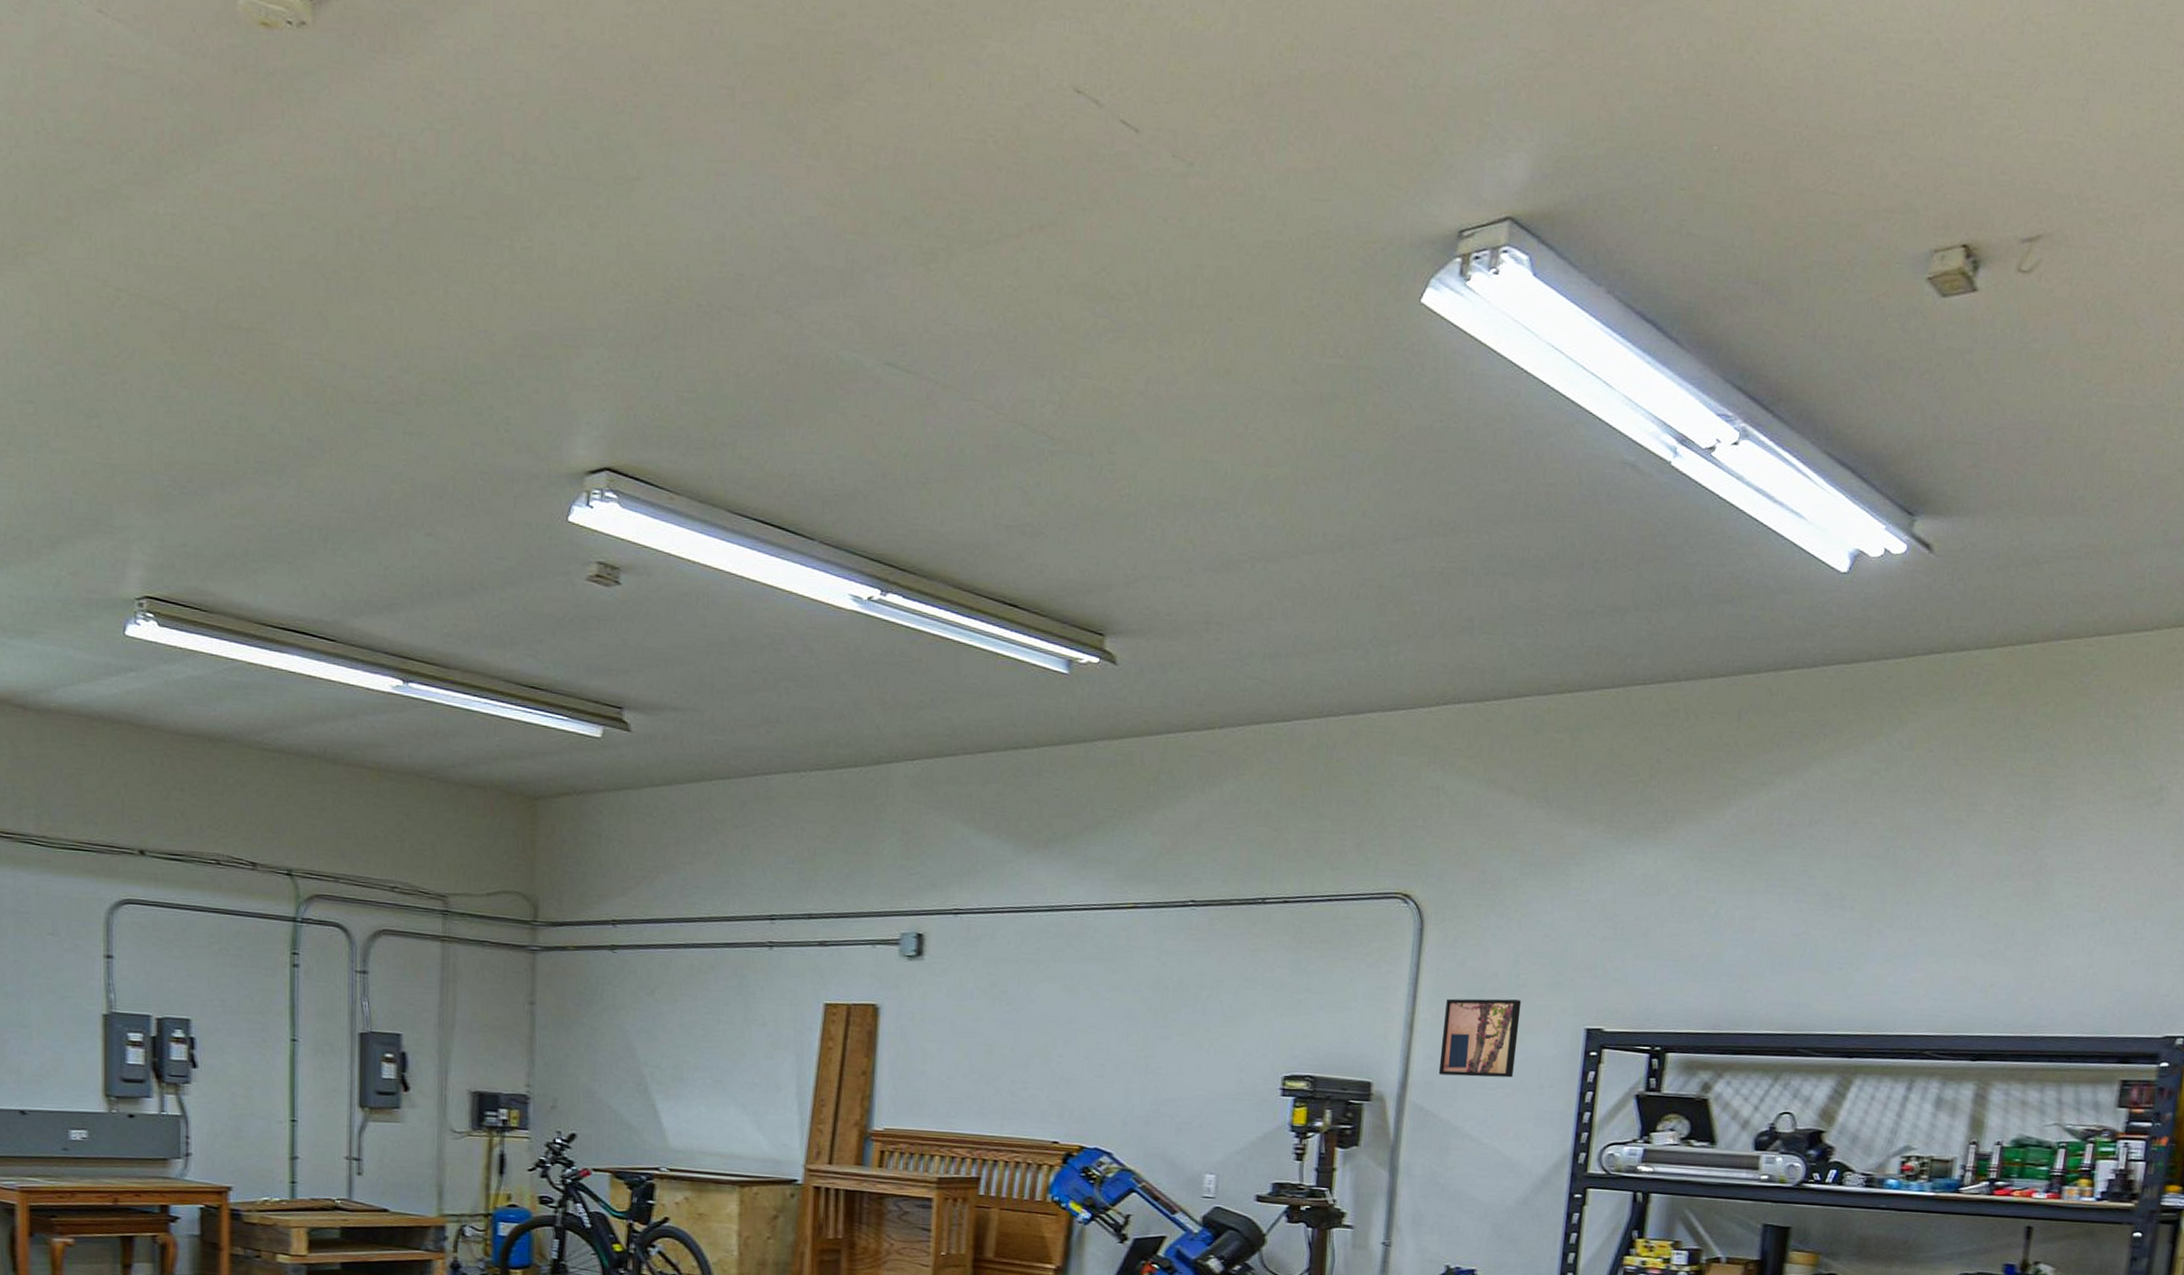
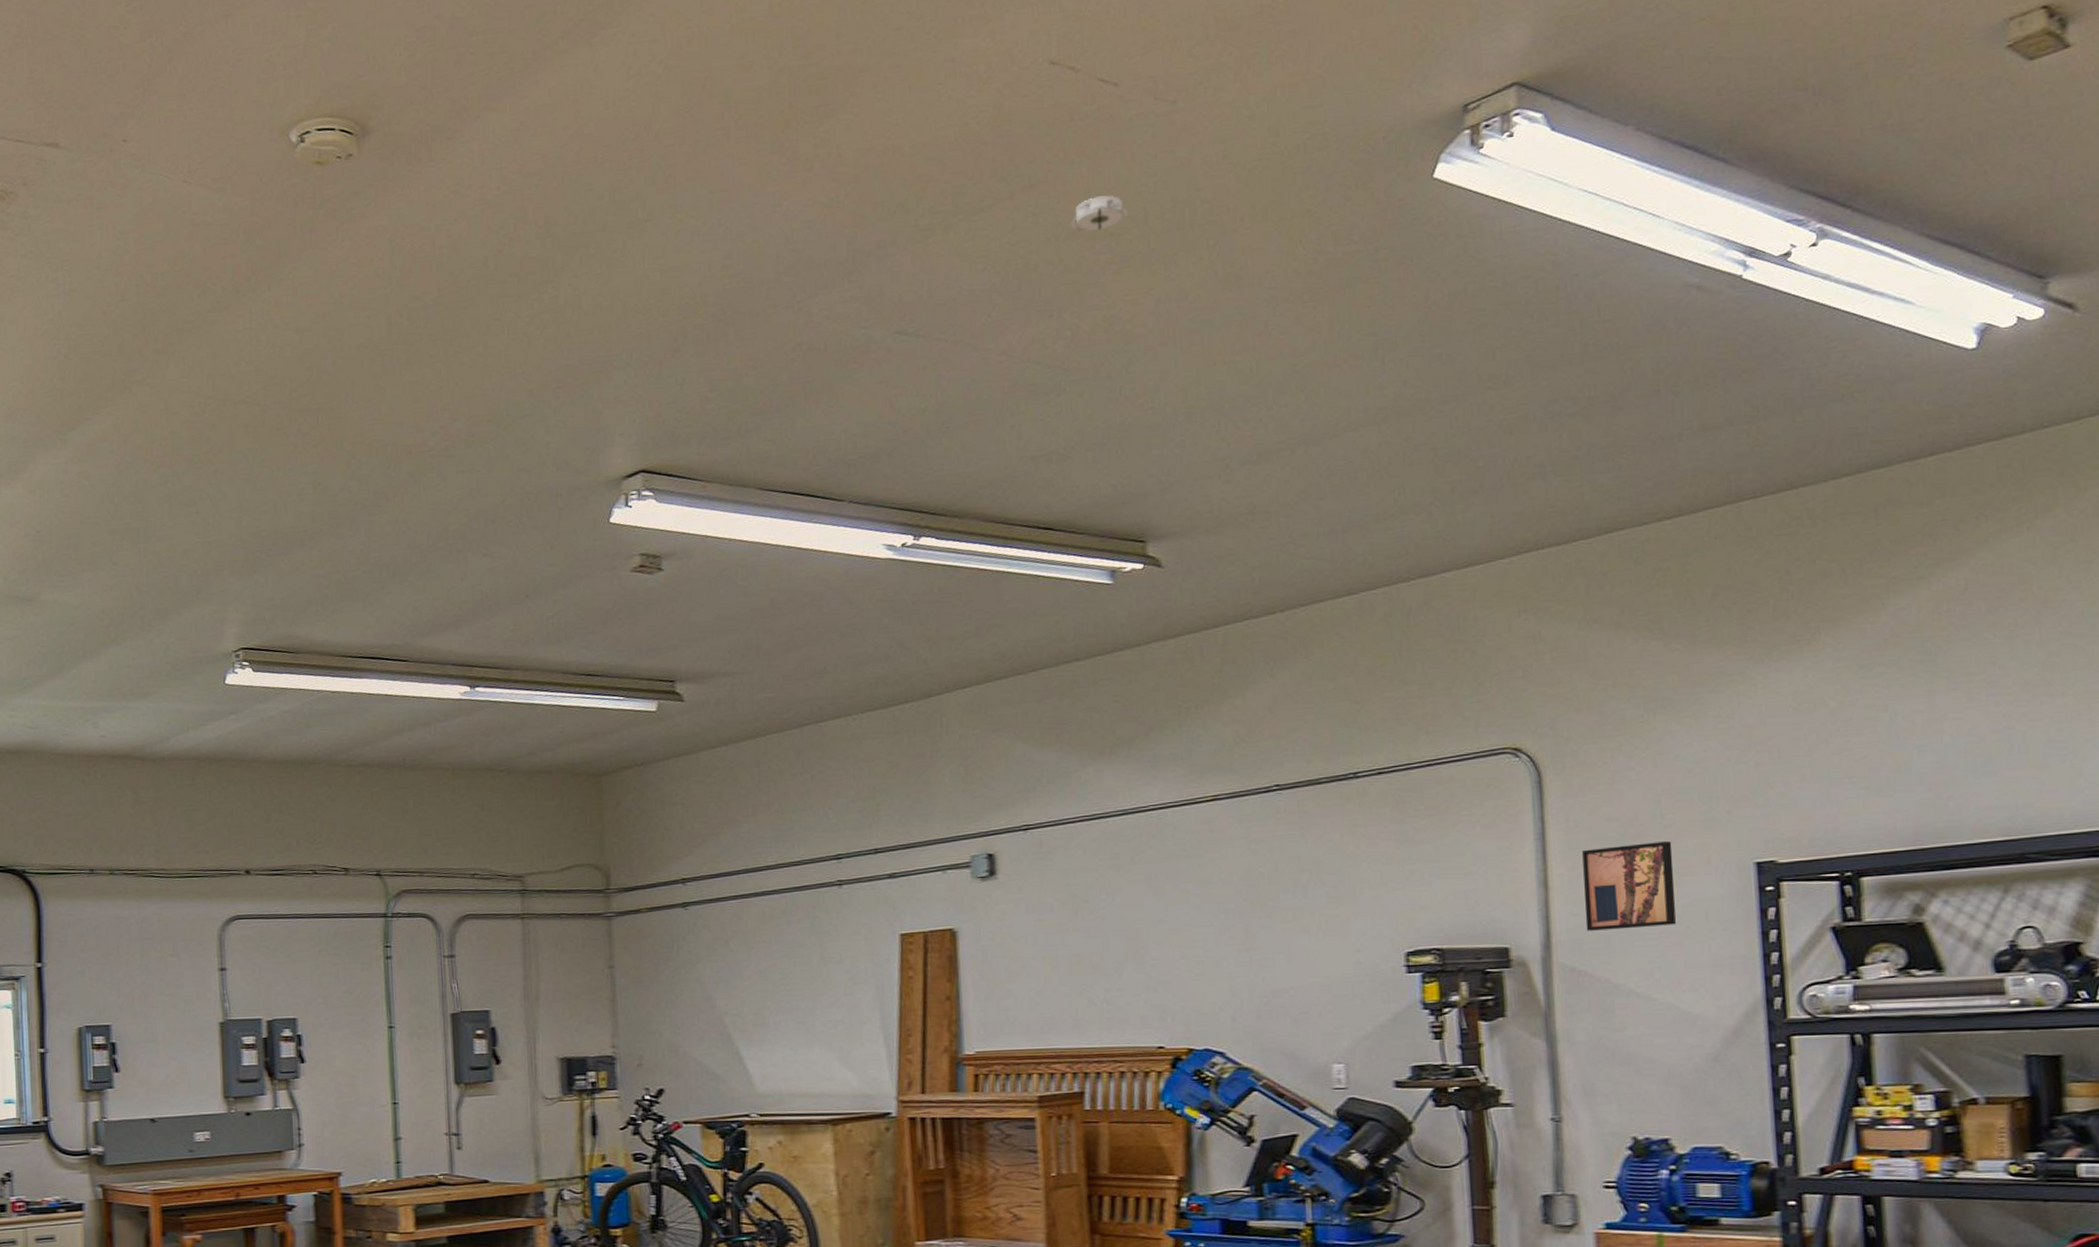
smoke detector: none [1072,253,1132,292] -> present [1070,195,1129,236]

